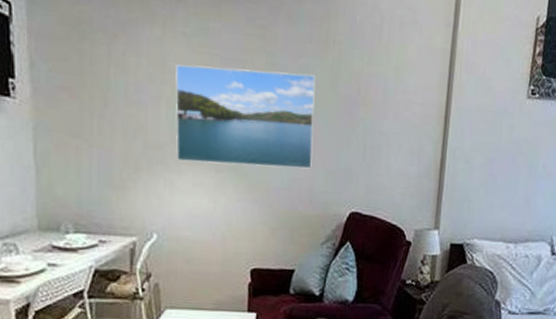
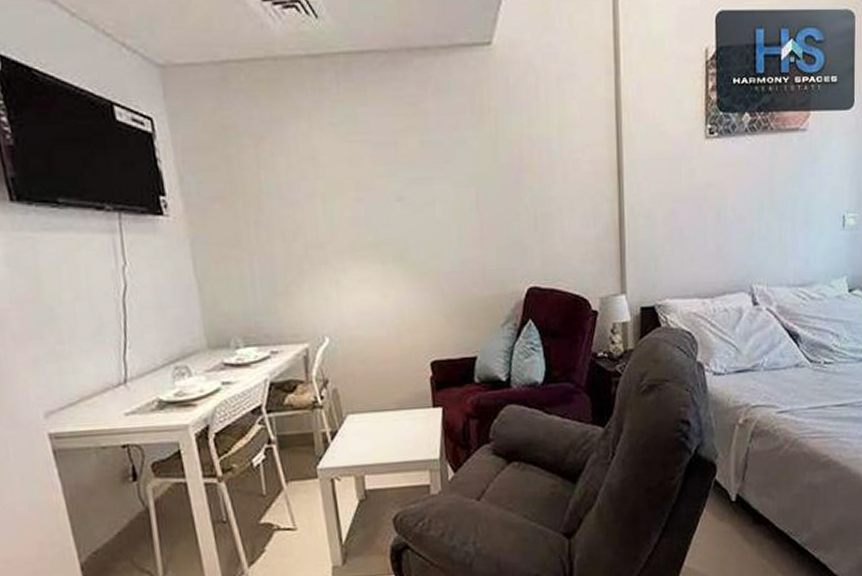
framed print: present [175,64,316,169] -> none [327,147,482,259]

